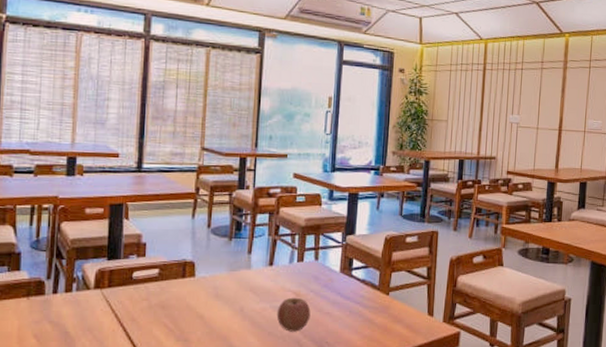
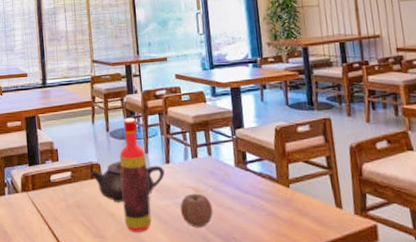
teapot: none [182,260,266,304] -> present [91,160,165,202]
bottle: none [214,214,248,335] -> present [119,117,152,232]

